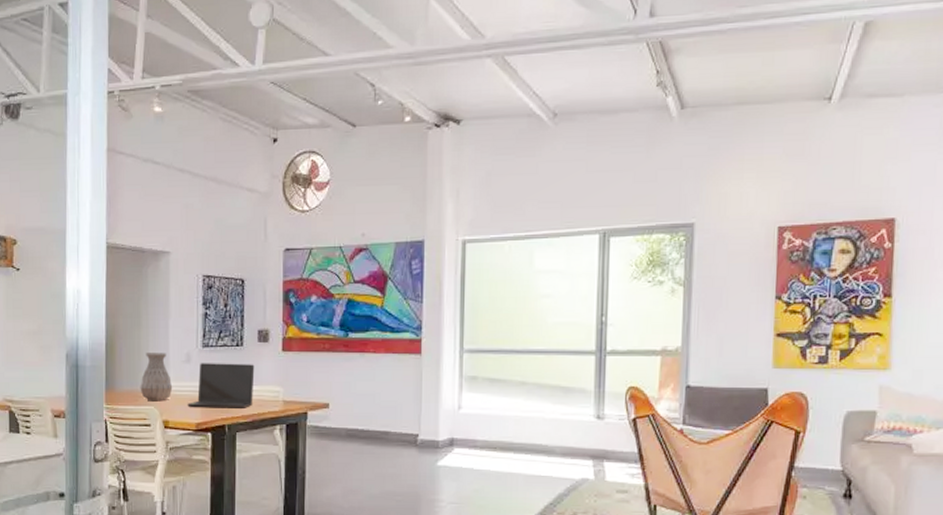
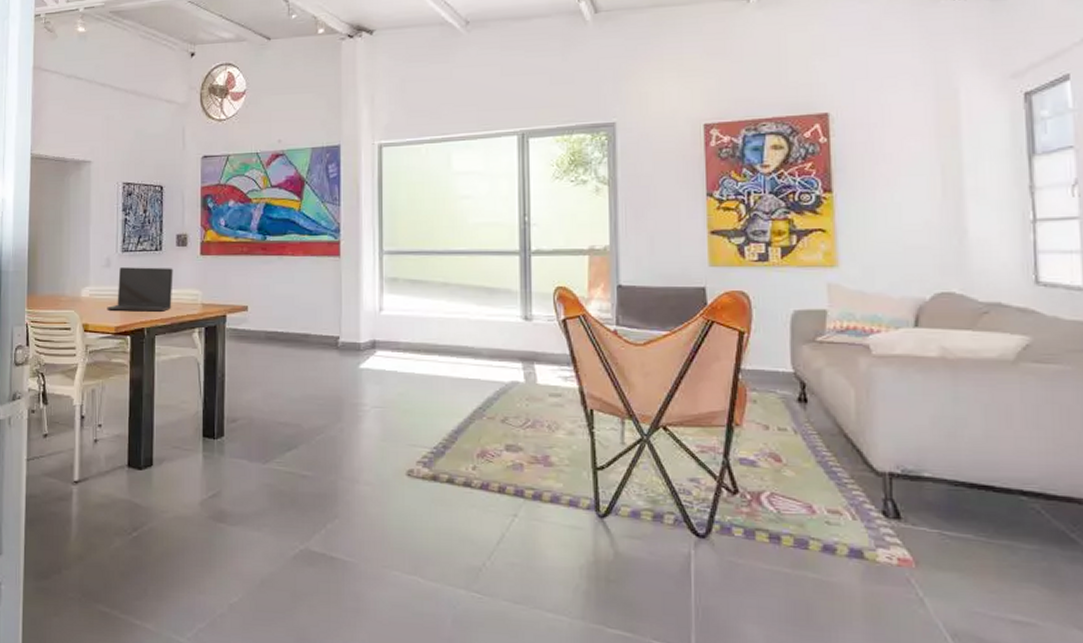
vase: present [140,353,173,402] -> none [61,258,93,306]

